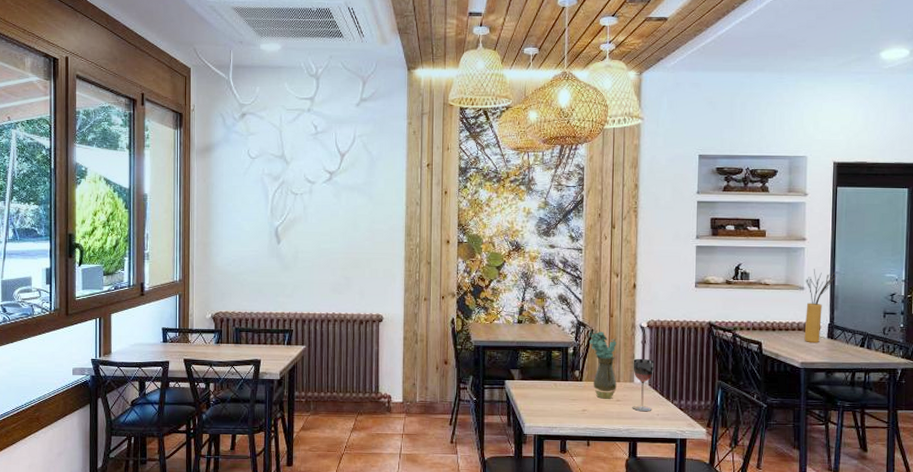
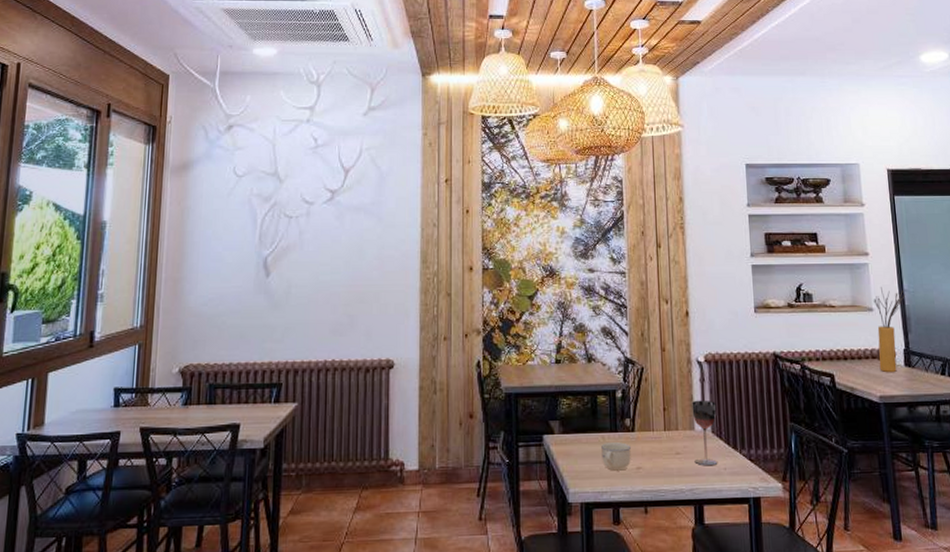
cup: none [553,389,578,412] -> present [601,442,631,471]
vase: present [589,328,617,399] -> none [639,366,675,452]

